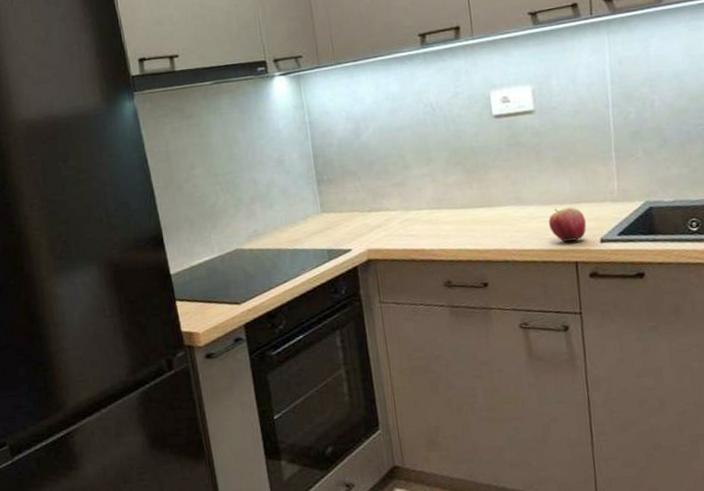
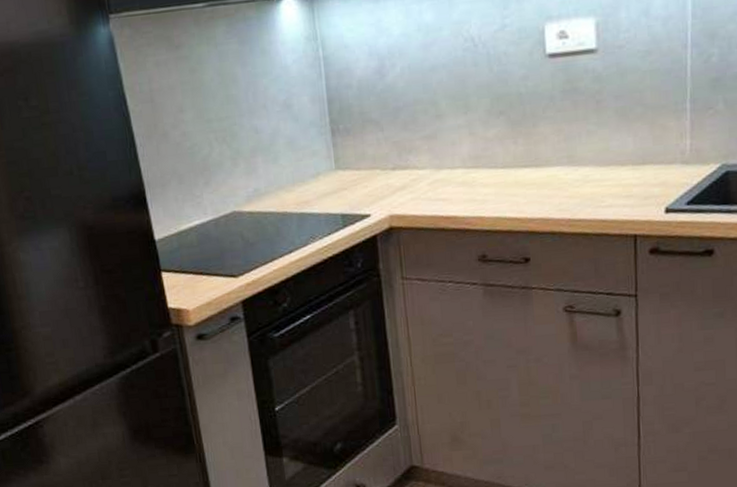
apple: present [548,207,587,243] -> none [605,169,650,212]

